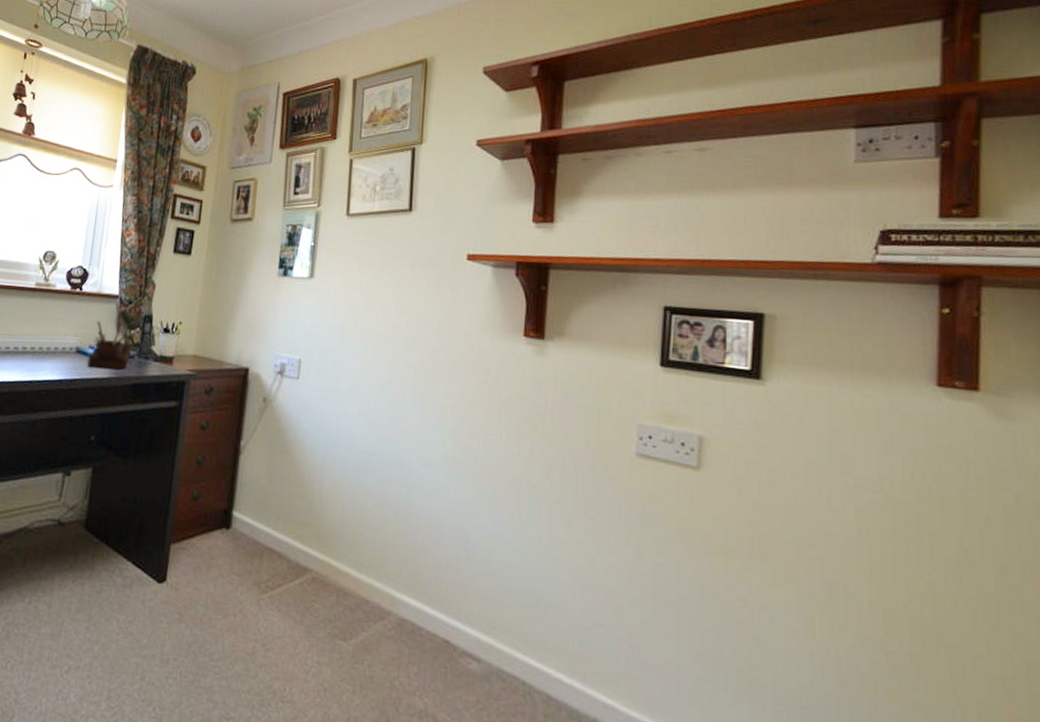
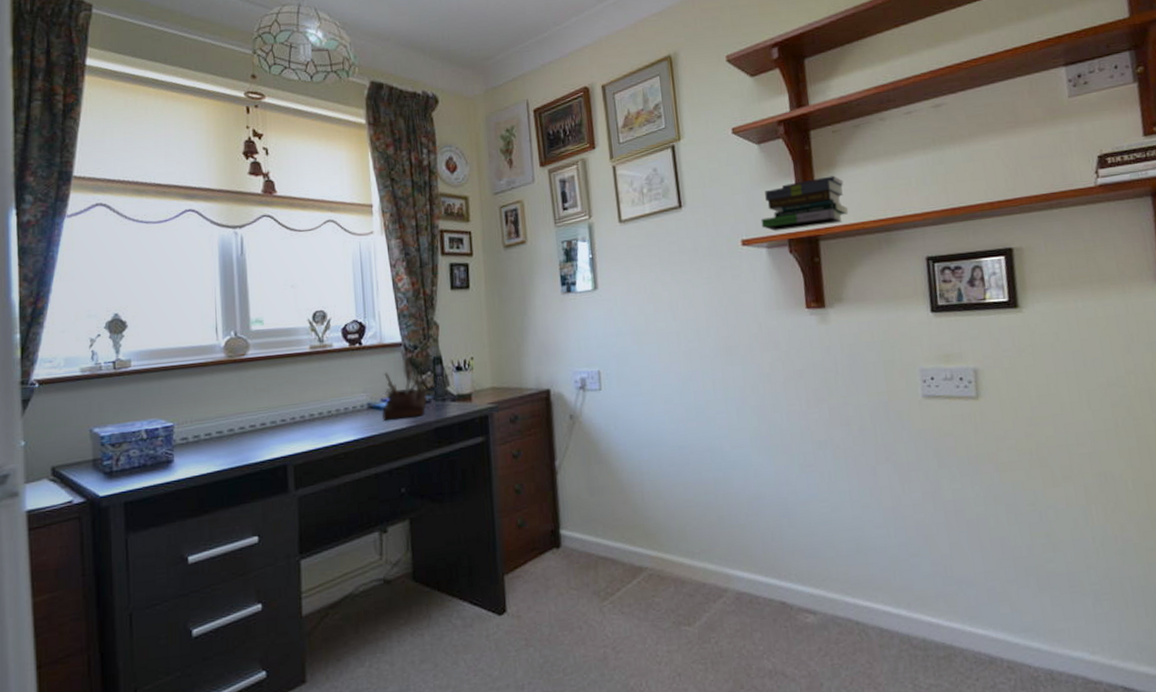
books: none [491,204,586,254] -> present [761,176,849,232]

